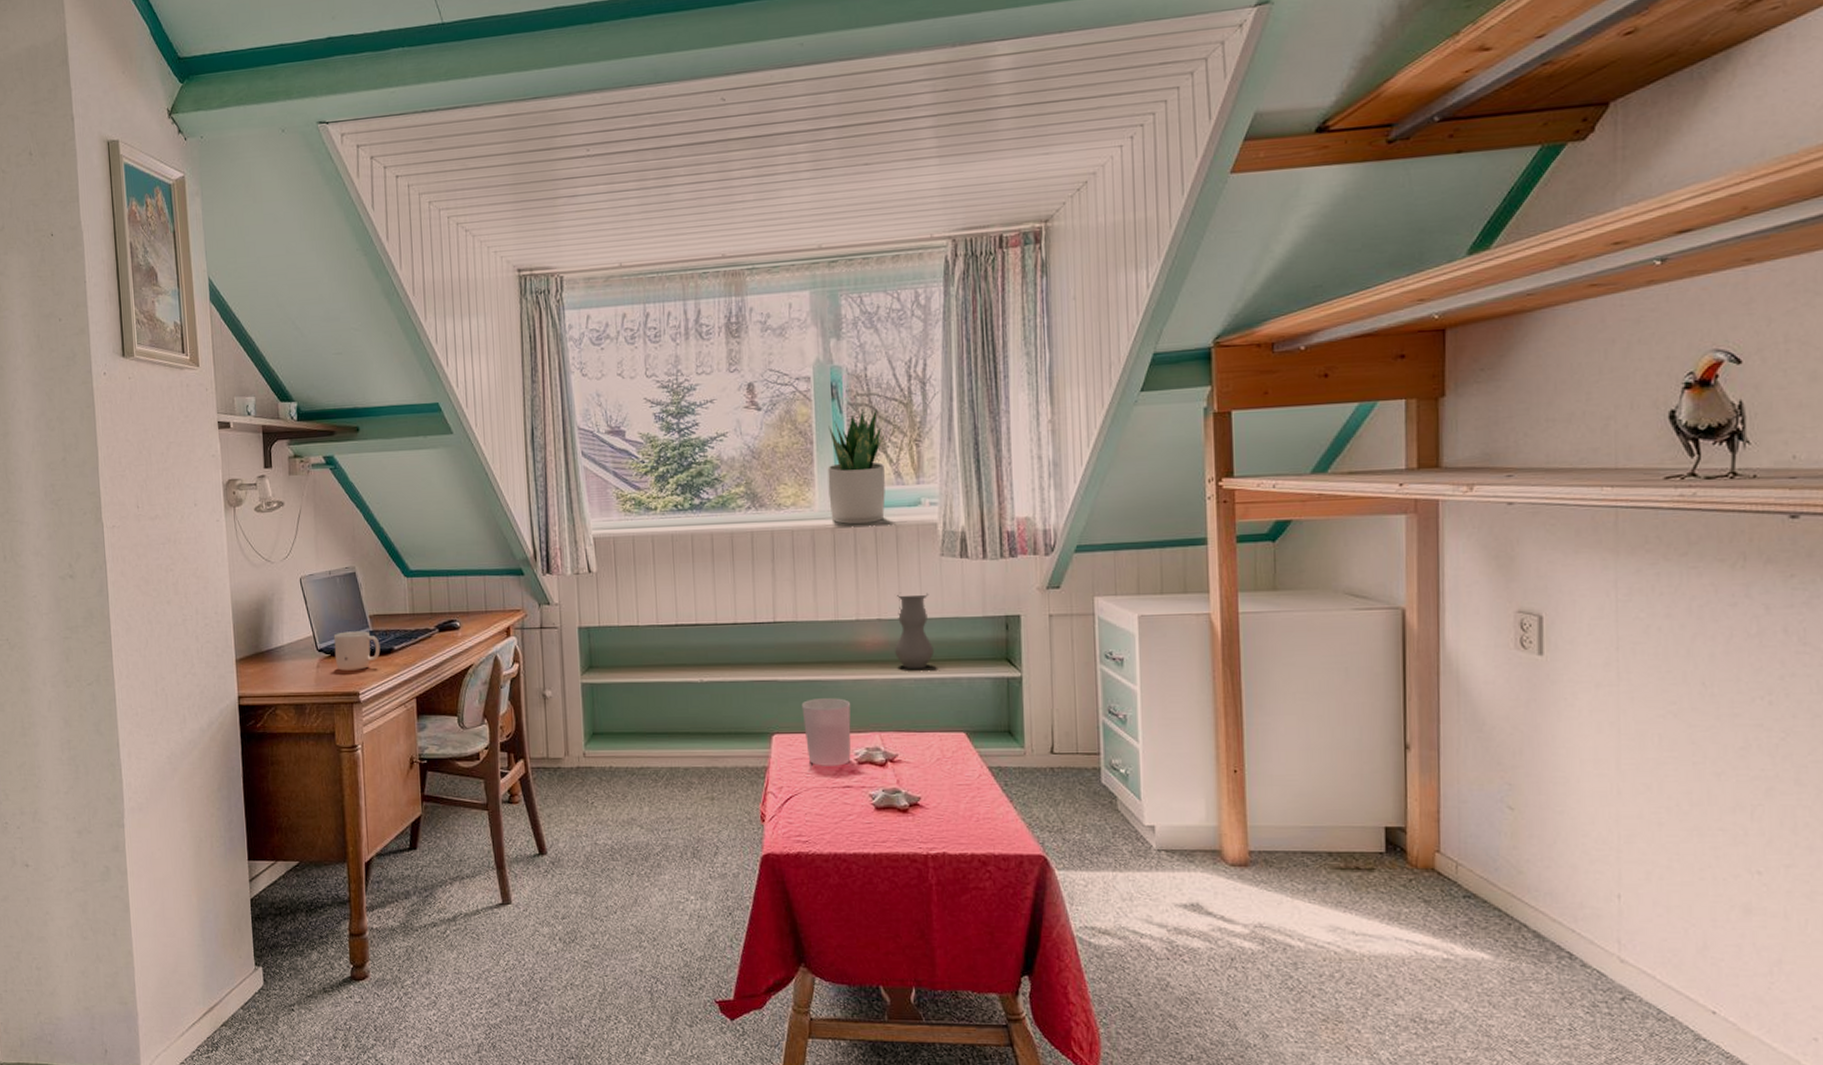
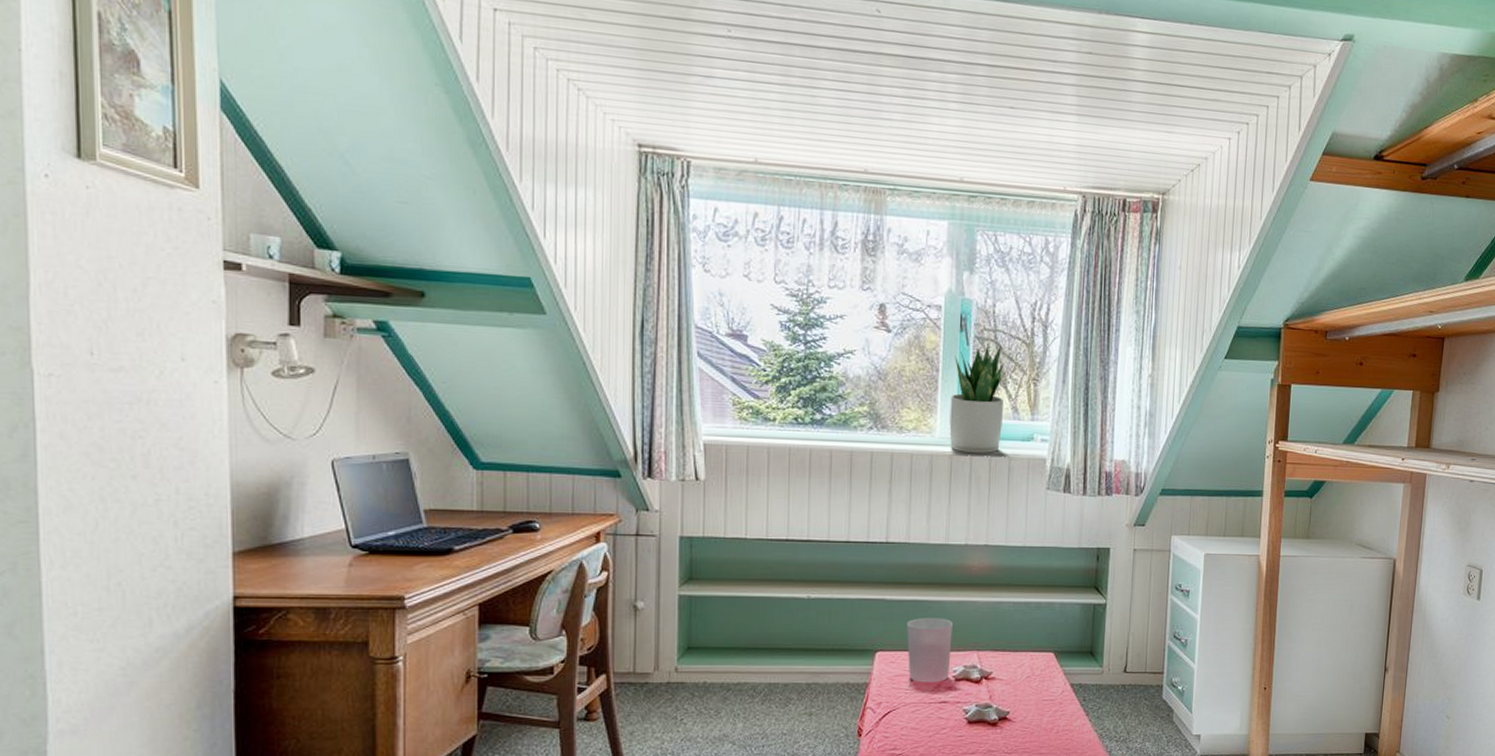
mug: present [333,631,381,671] -> none [374,526,436,571]
vase: present [894,592,935,670] -> none [997,521,1034,594]

